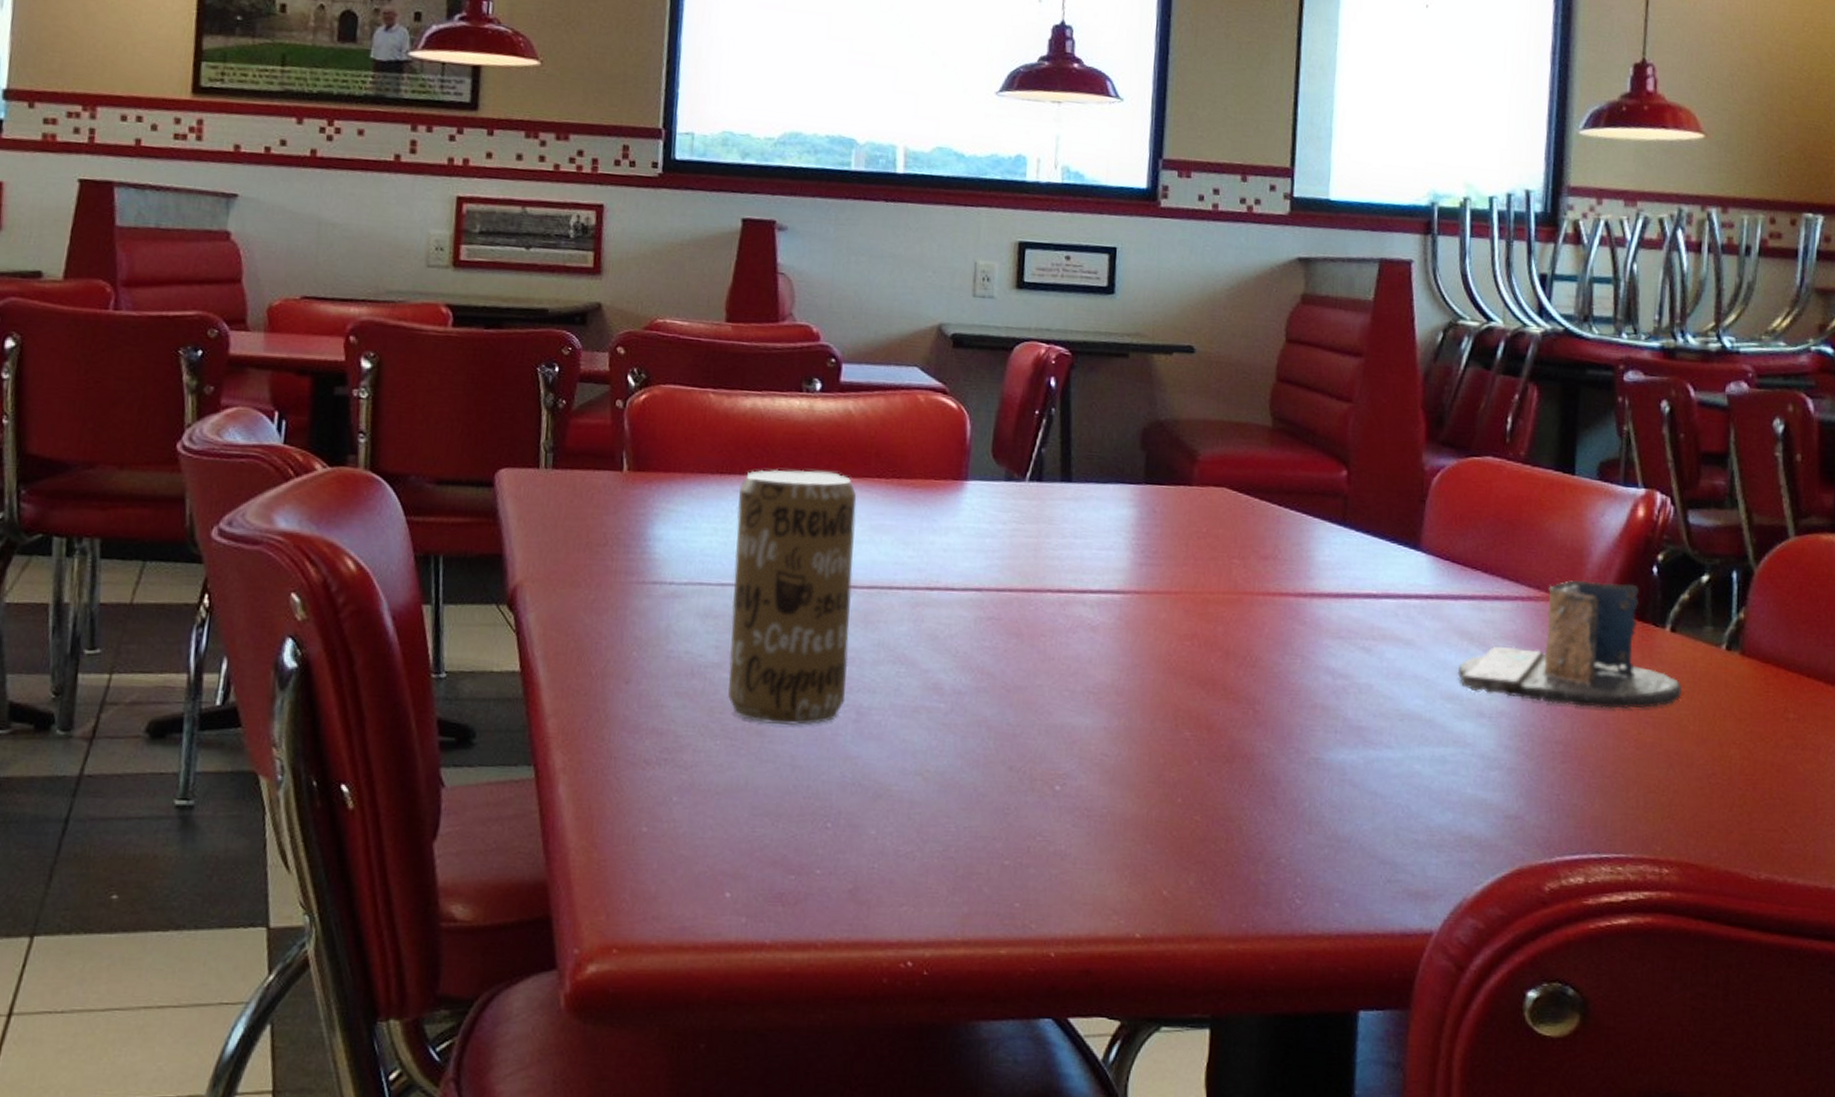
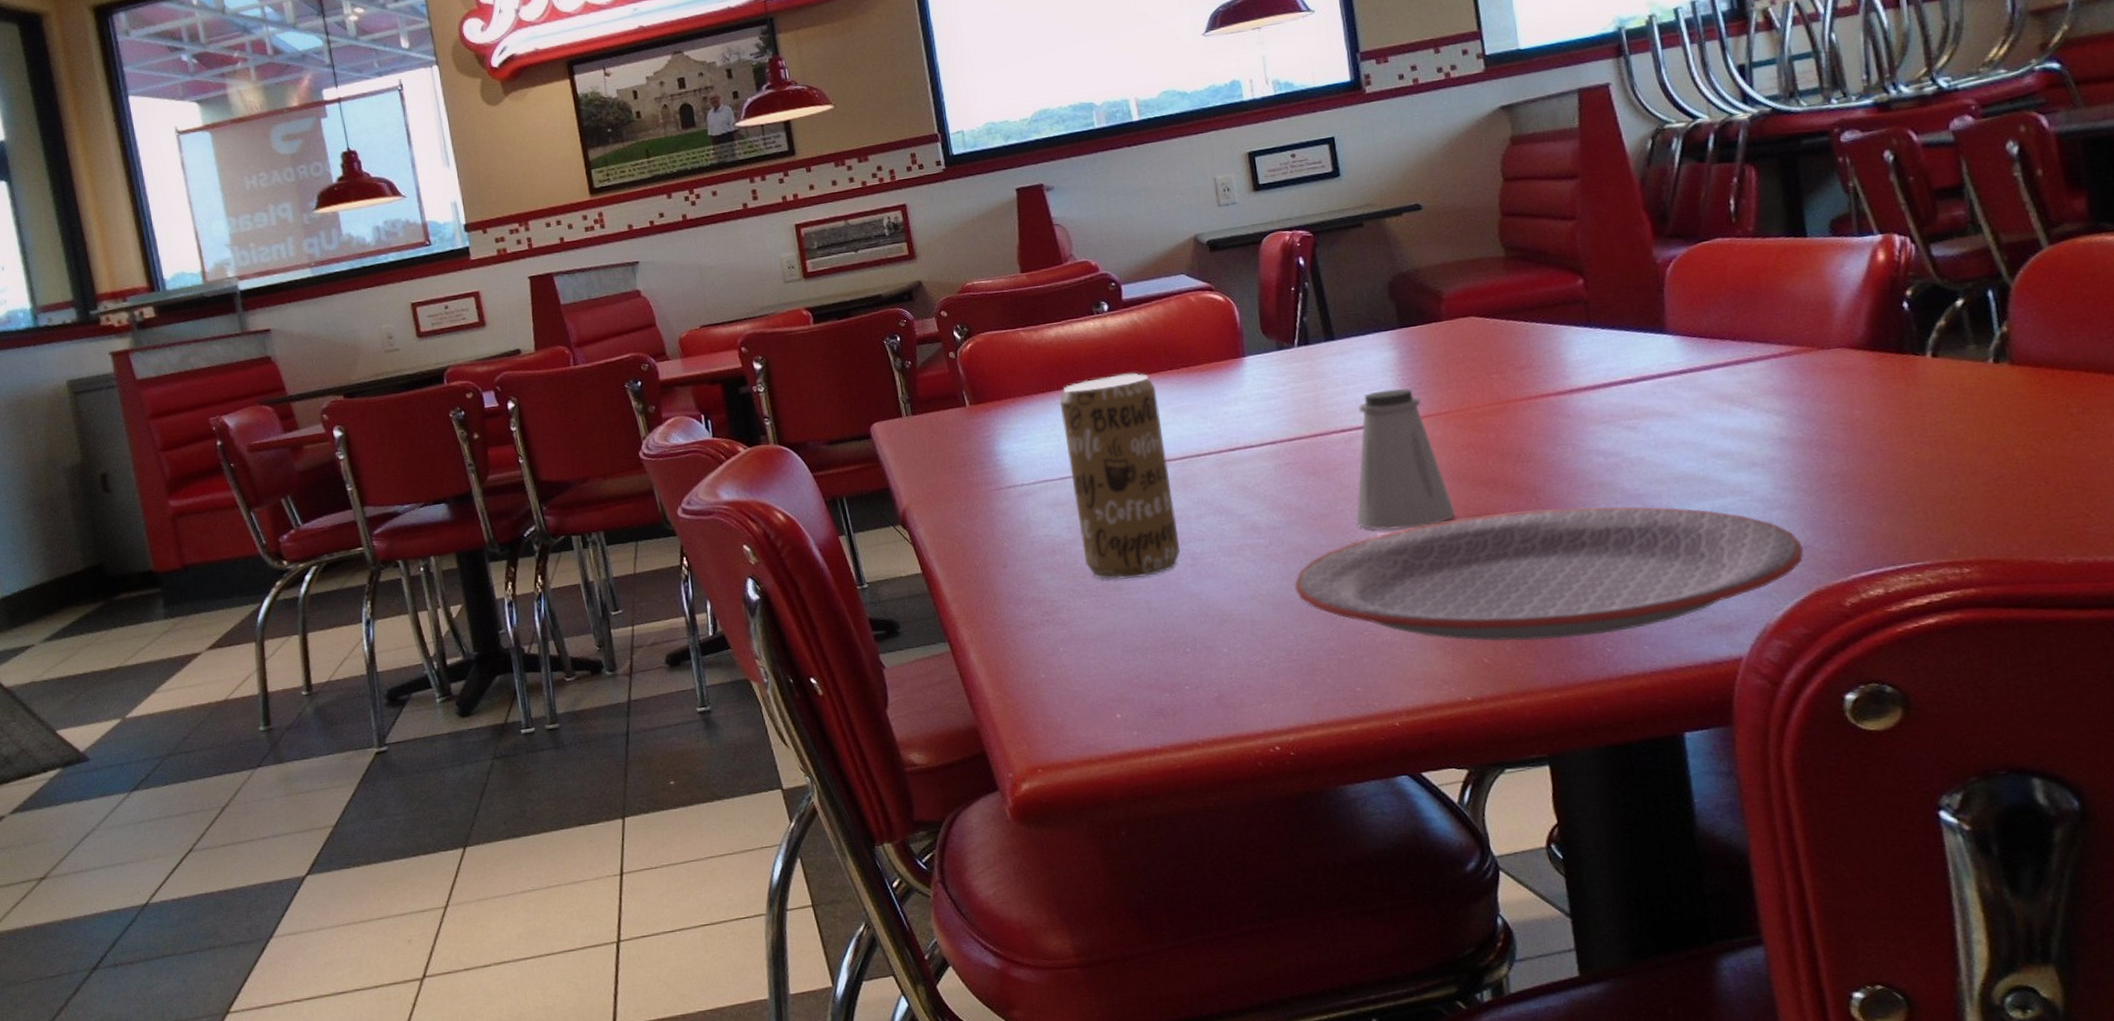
plate: none [969,719,1514,883] -> present [1295,506,1804,641]
saltshaker: none [1053,552,1165,722] -> present [1356,388,1456,530]
napkin holder: present [1457,580,1682,709] -> none [1723,323,1954,446]

